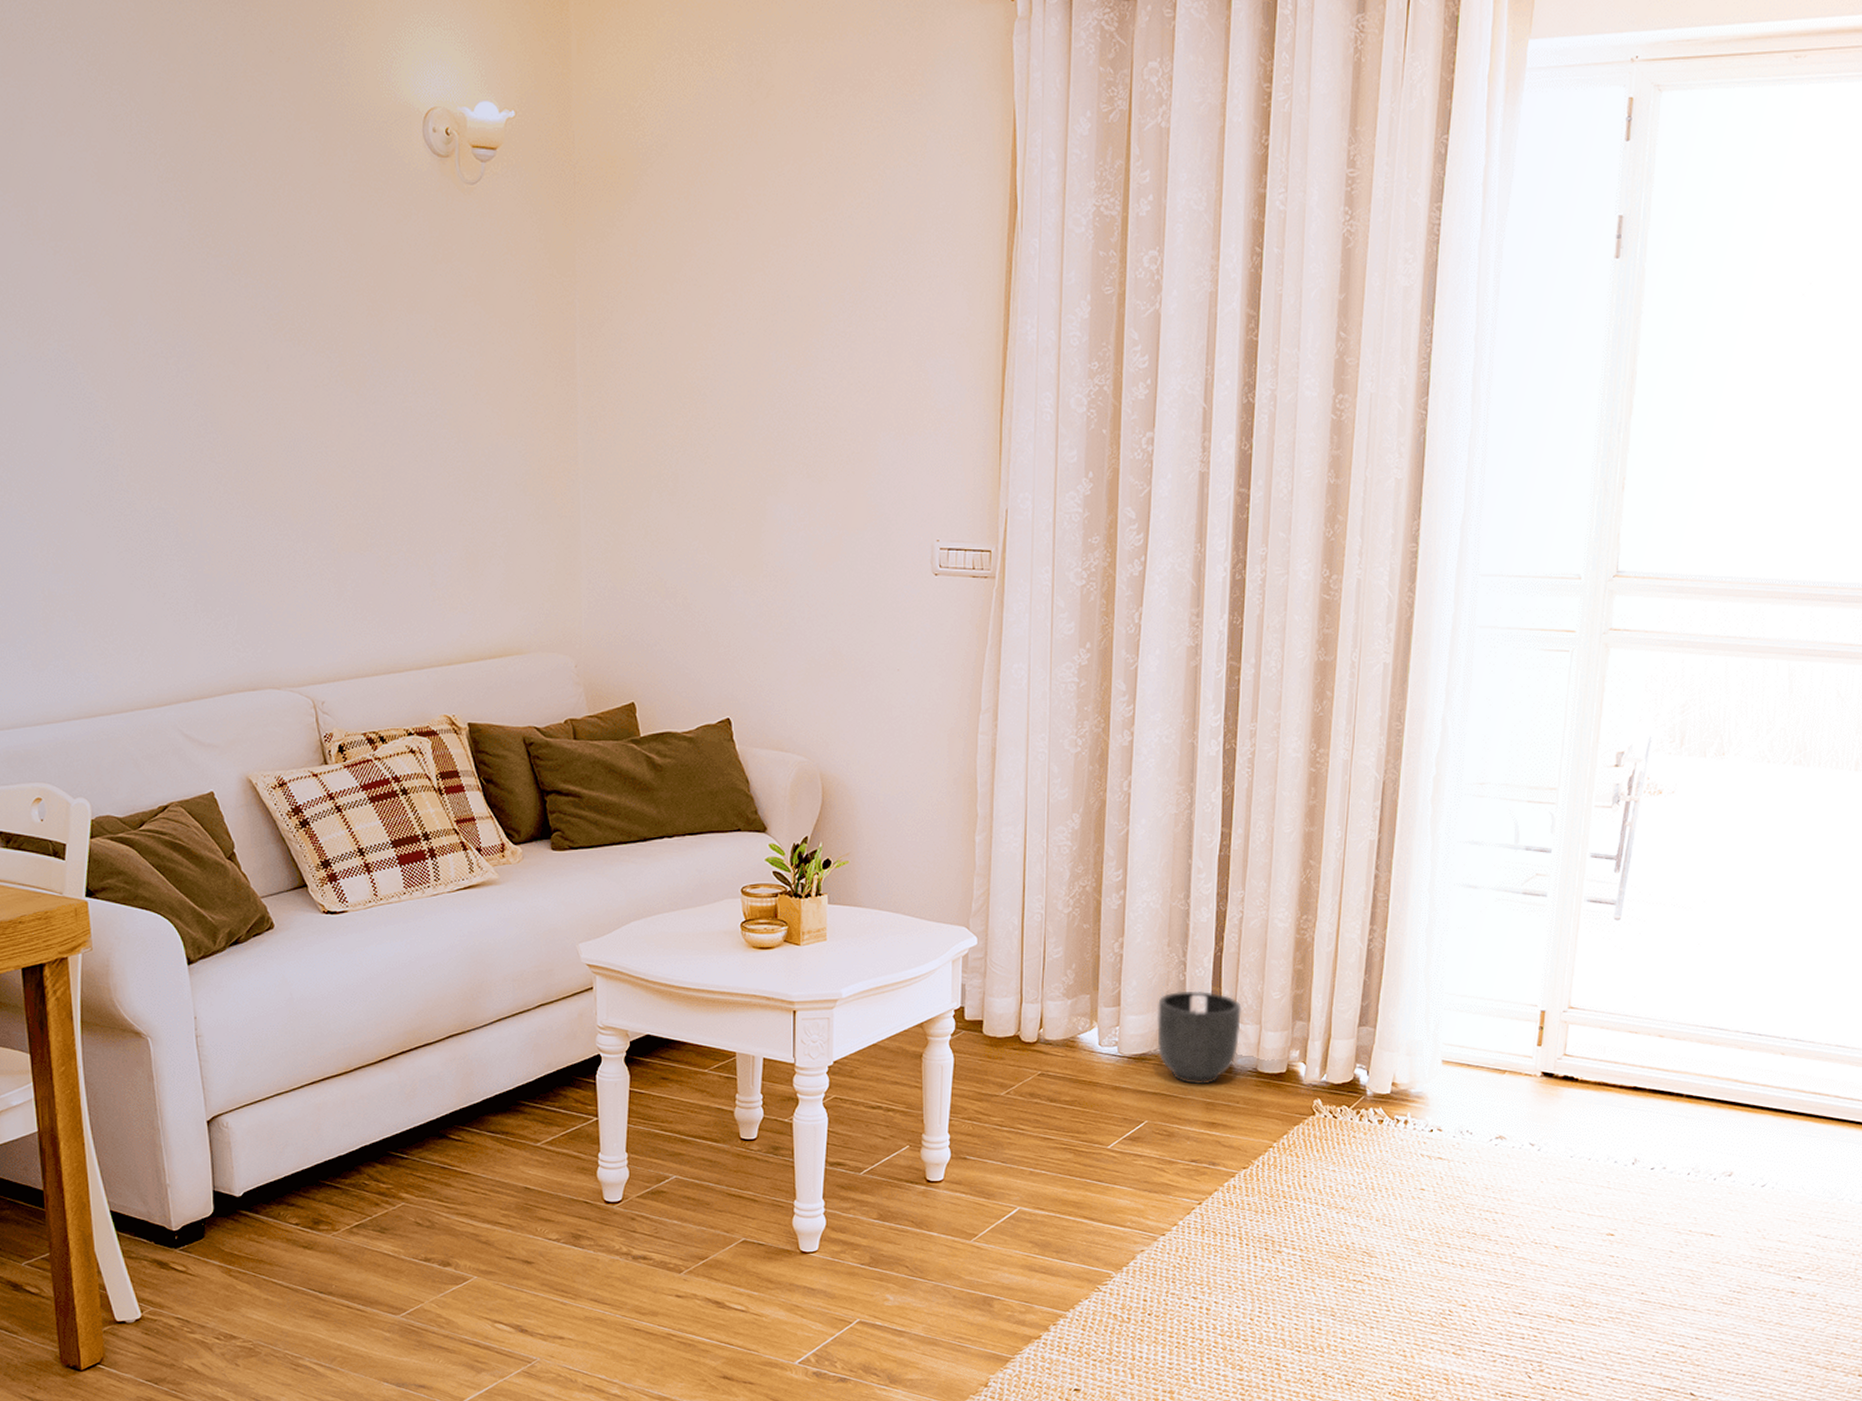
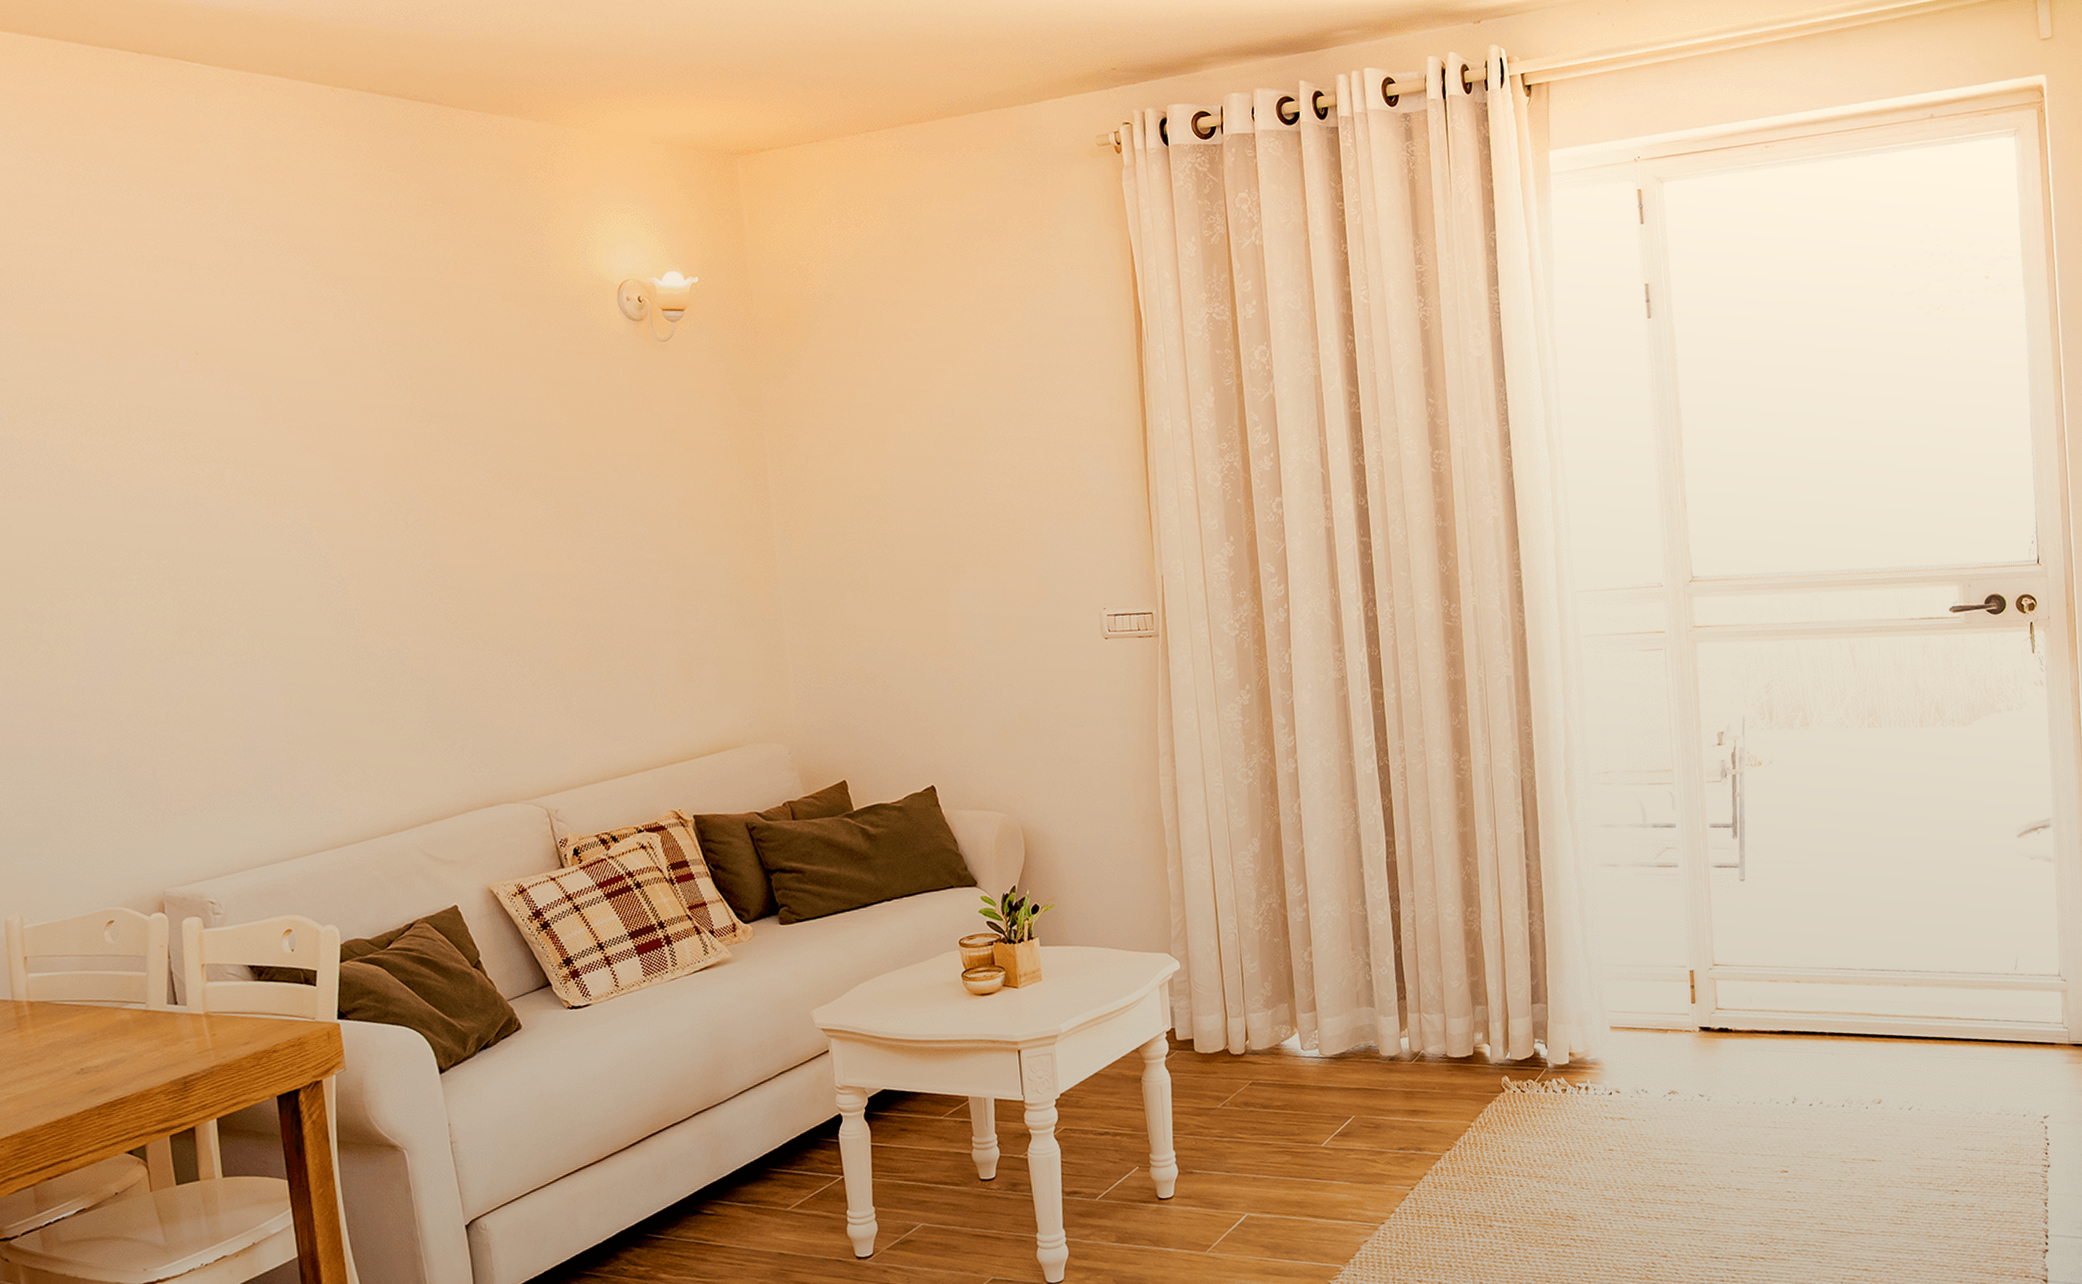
planter: present [1157,991,1241,1085] -> none [1350,987,1428,1076]

